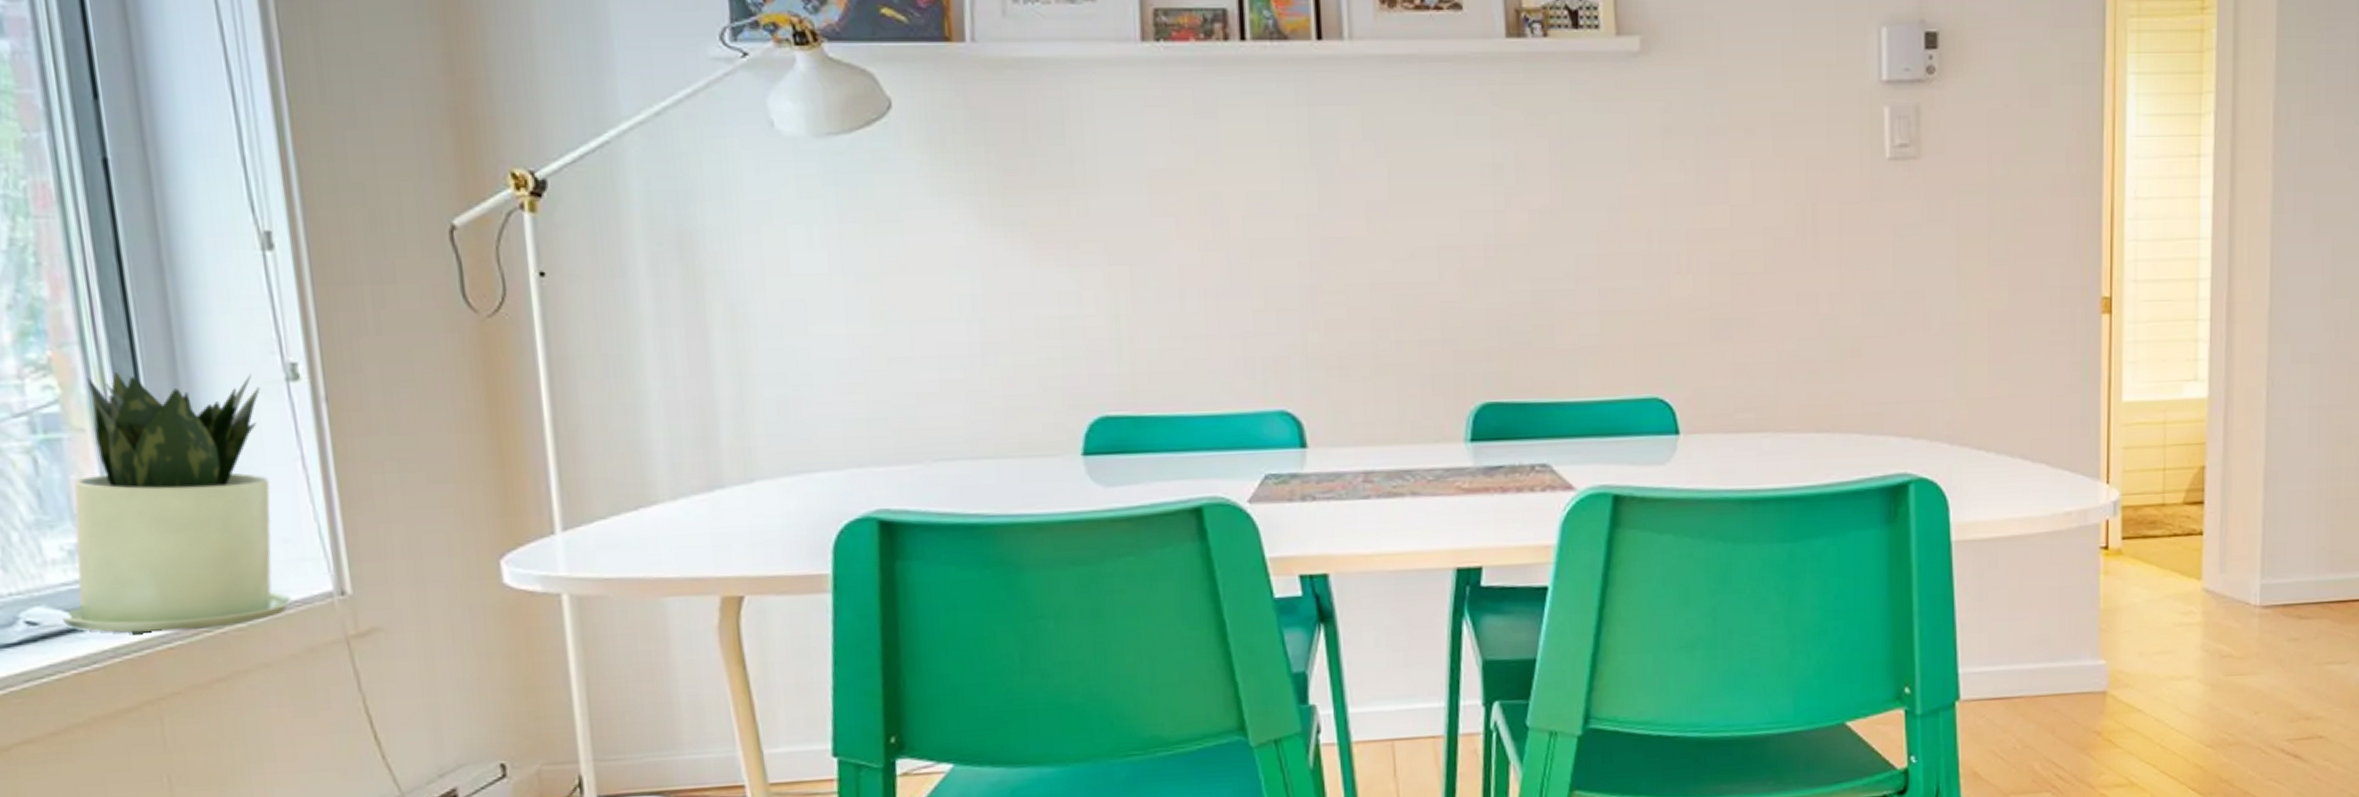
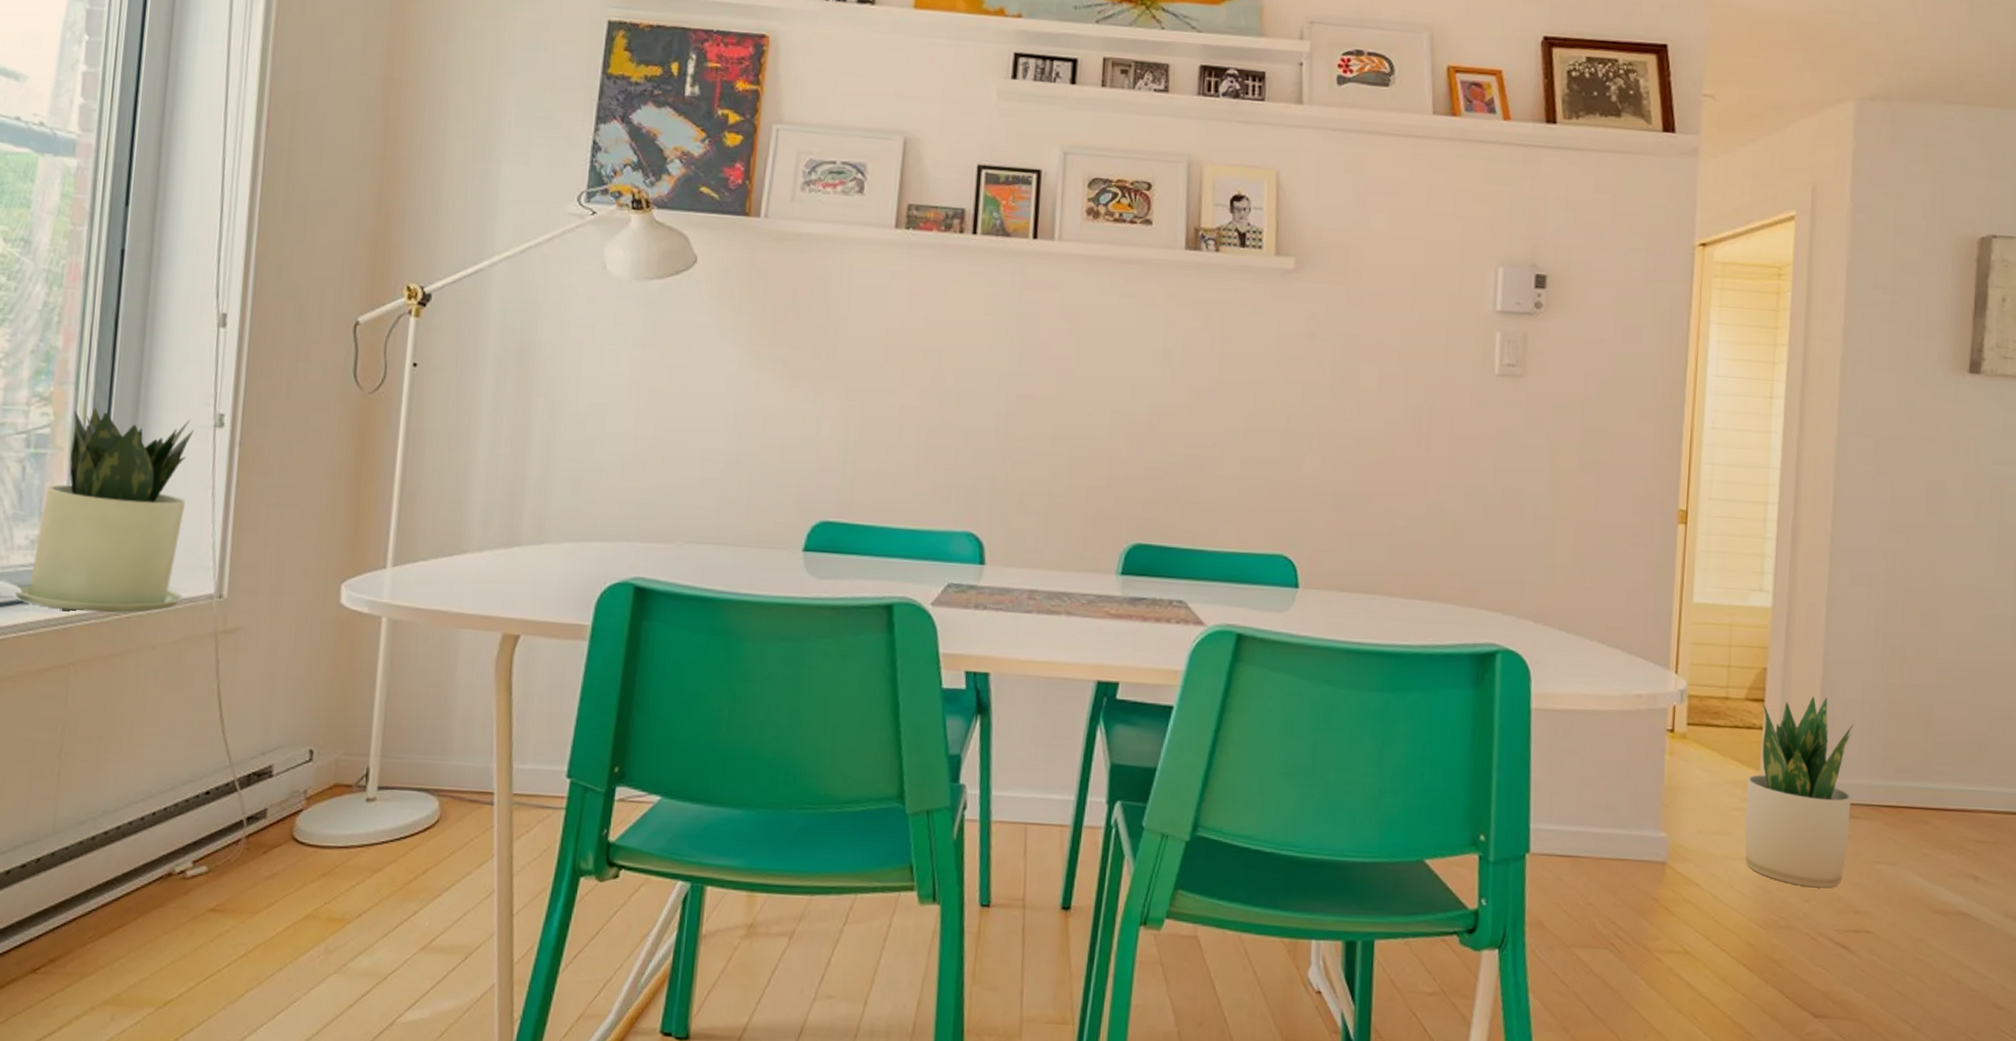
planter: none [2188,491,2300,699] -> present [1744,696,1855,889]

